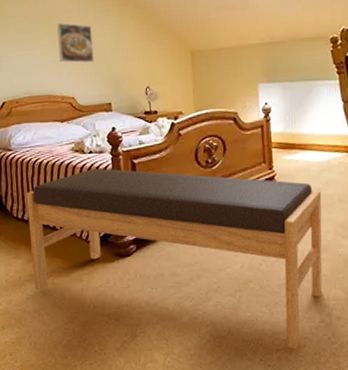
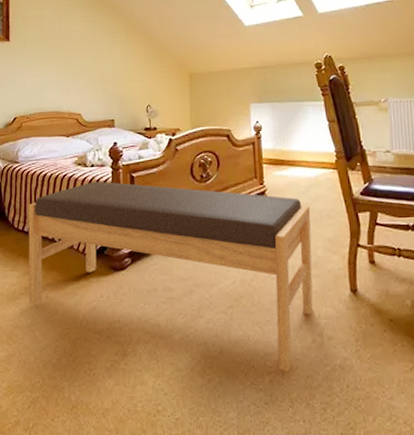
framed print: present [57,23,95,64] -> none [70,47,102,83]

